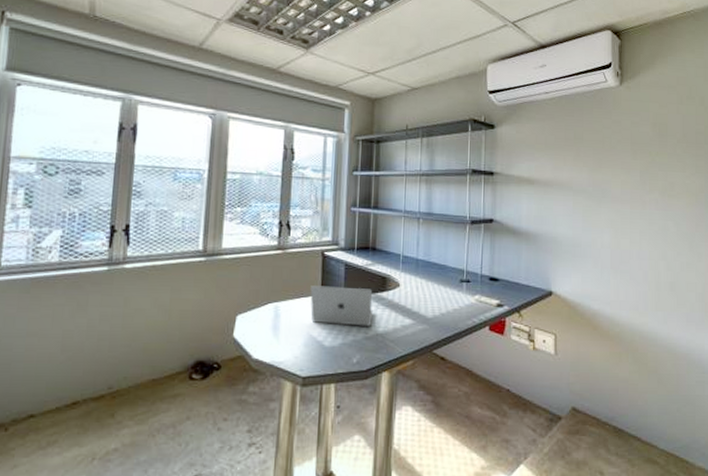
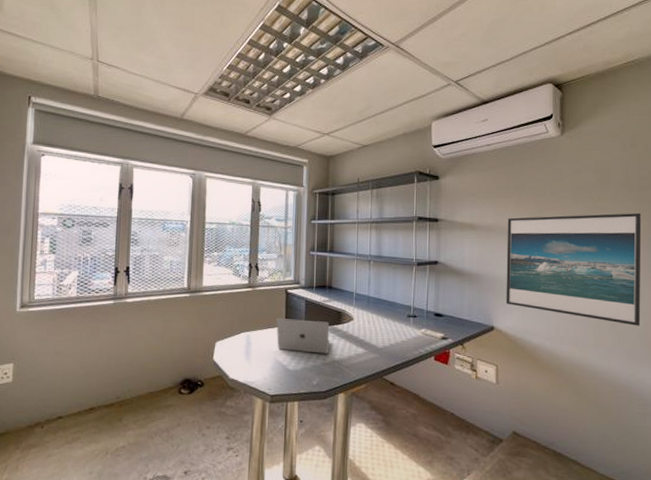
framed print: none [564,169,699,289] -> present [506,213,642,326]

